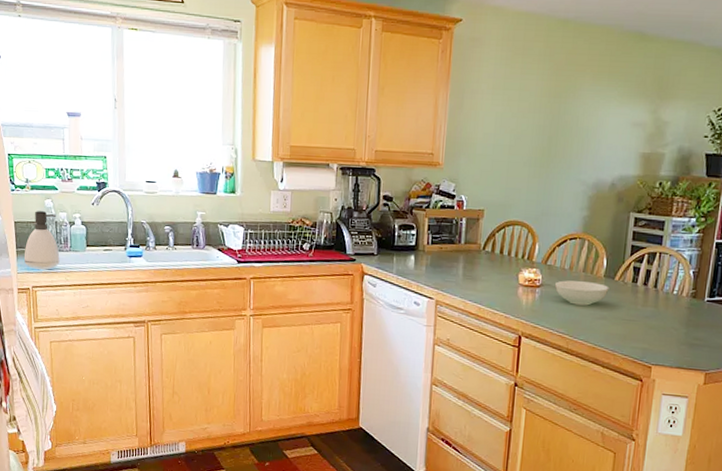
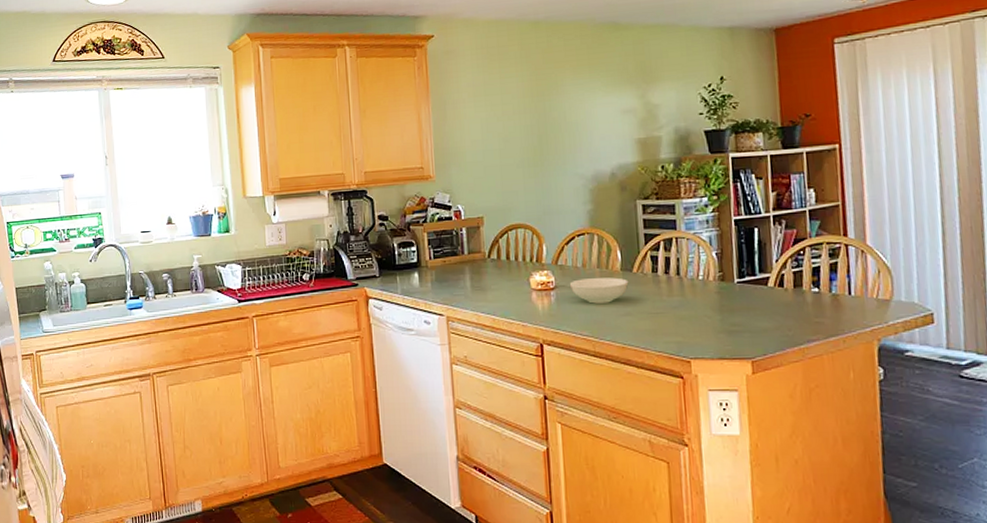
soap dispenser: present [24,211,60,271] -> none [27,274,62,334]

